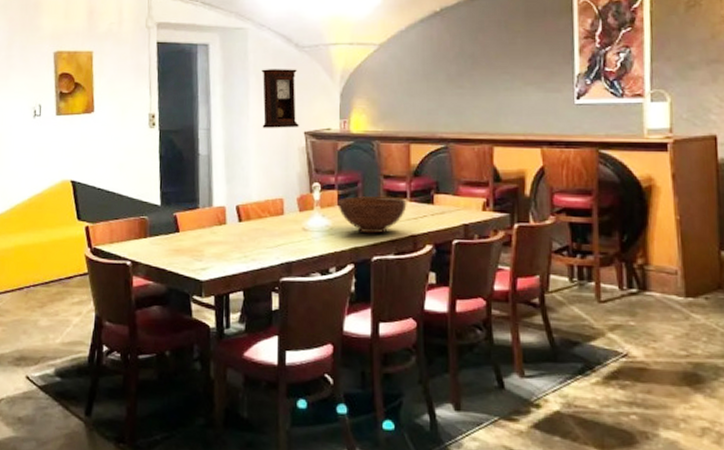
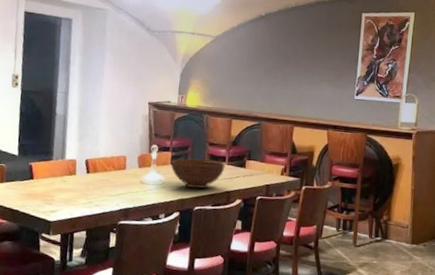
pendulum clock: present [261,69,299,128] -> none [113,46,147,98]

